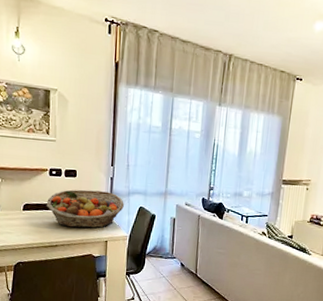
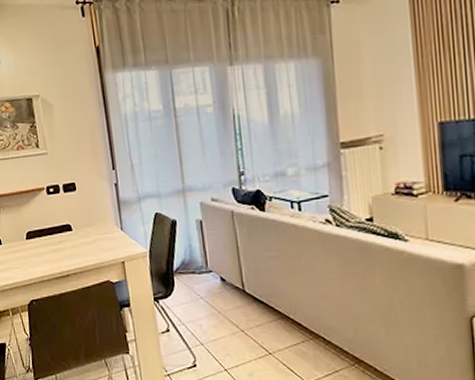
fruit basket: present [46,189,124,228] -> none [49,201,136,252]

